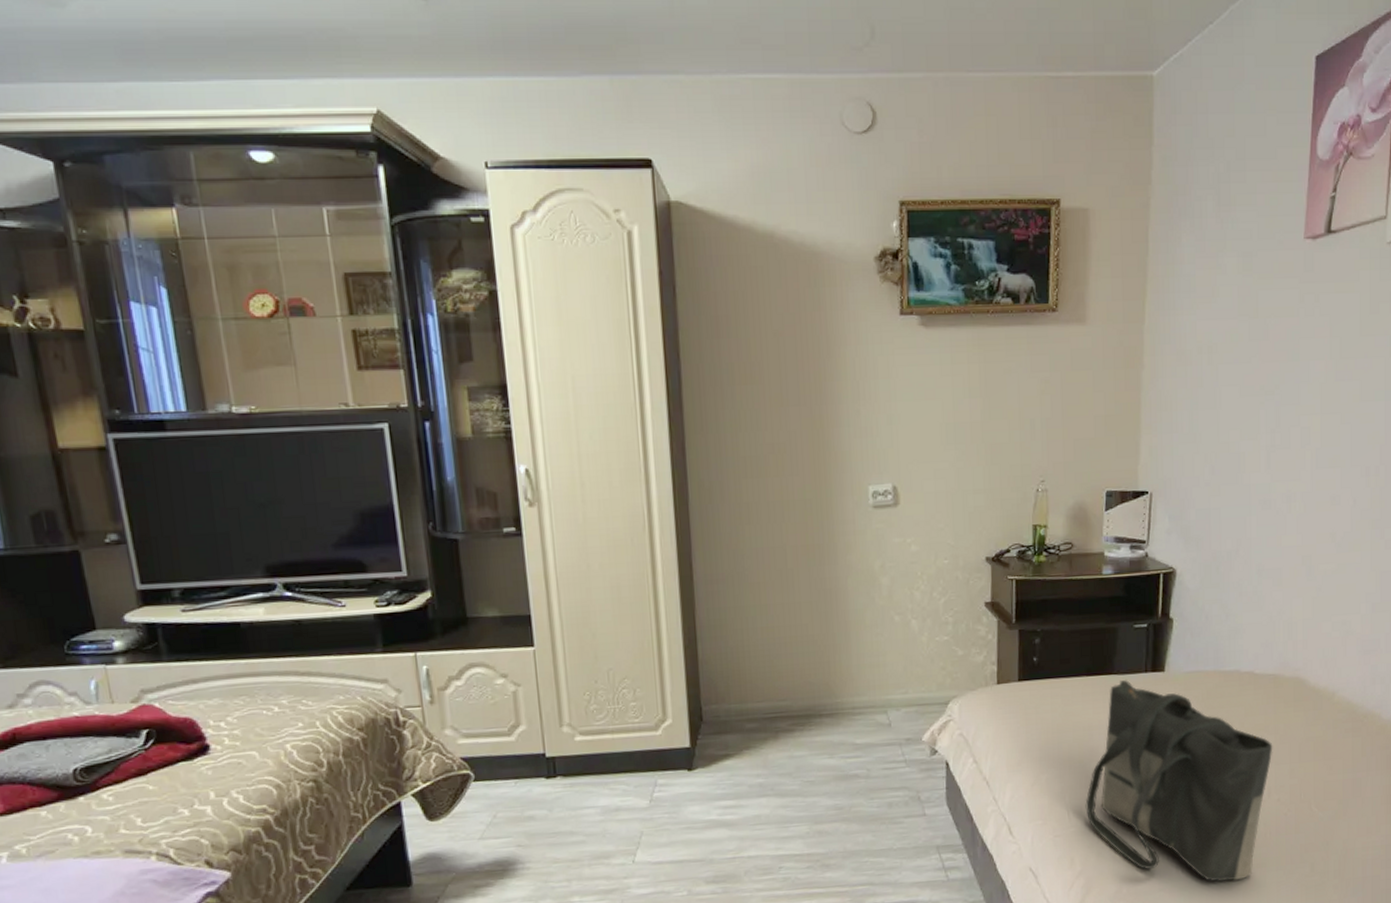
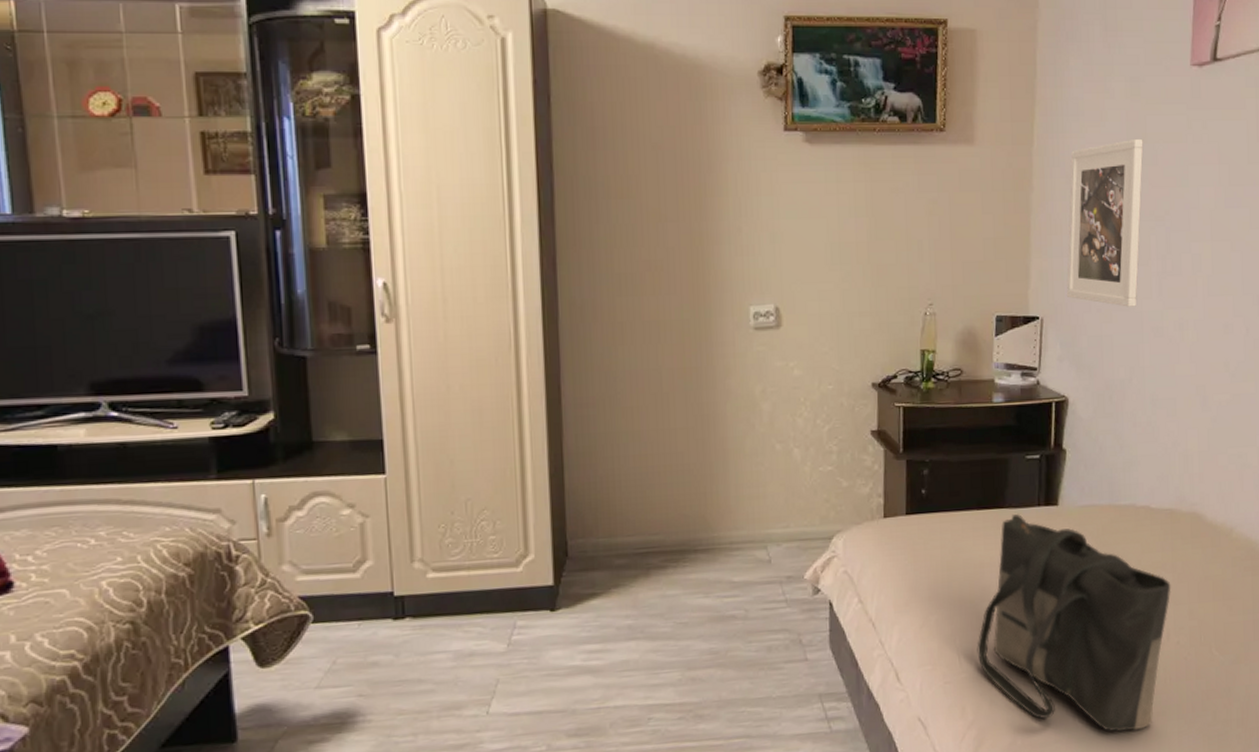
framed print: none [1175,313,1255,481] -> present [1066,138,1144,307]

